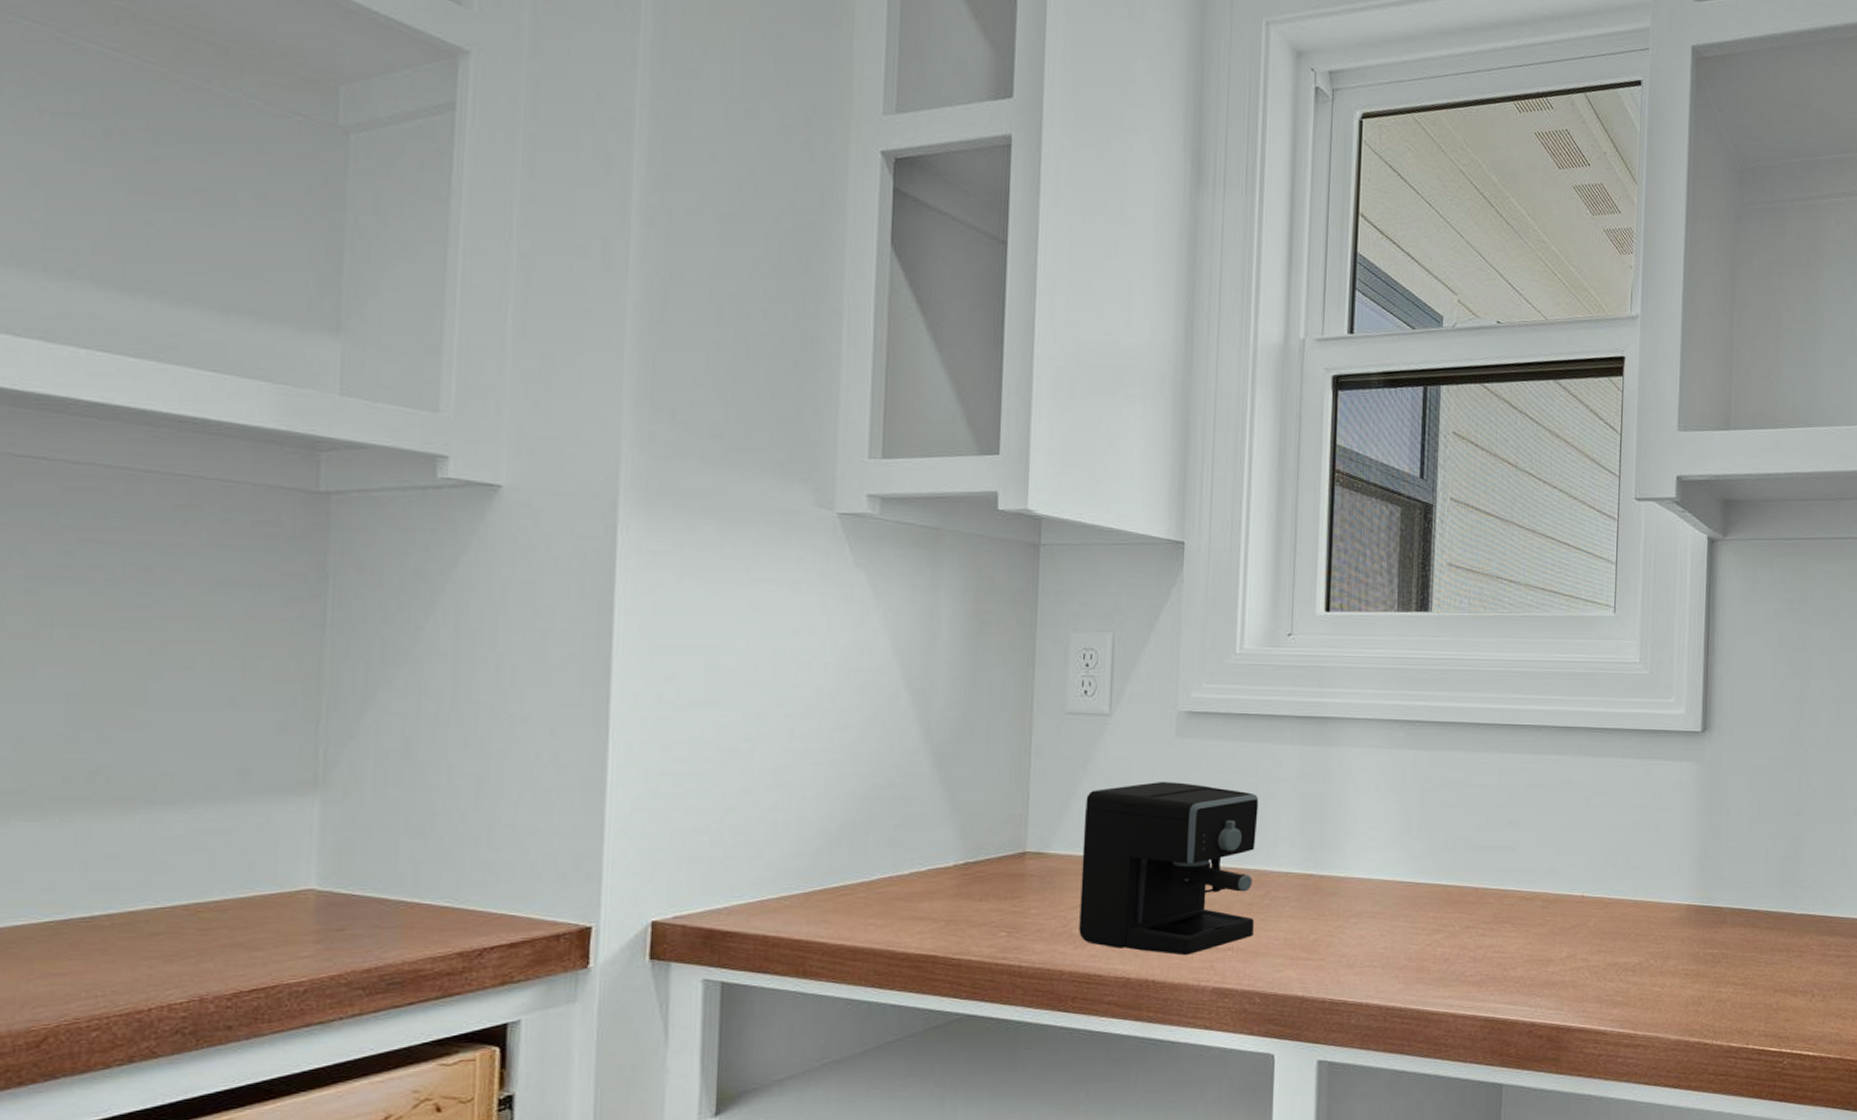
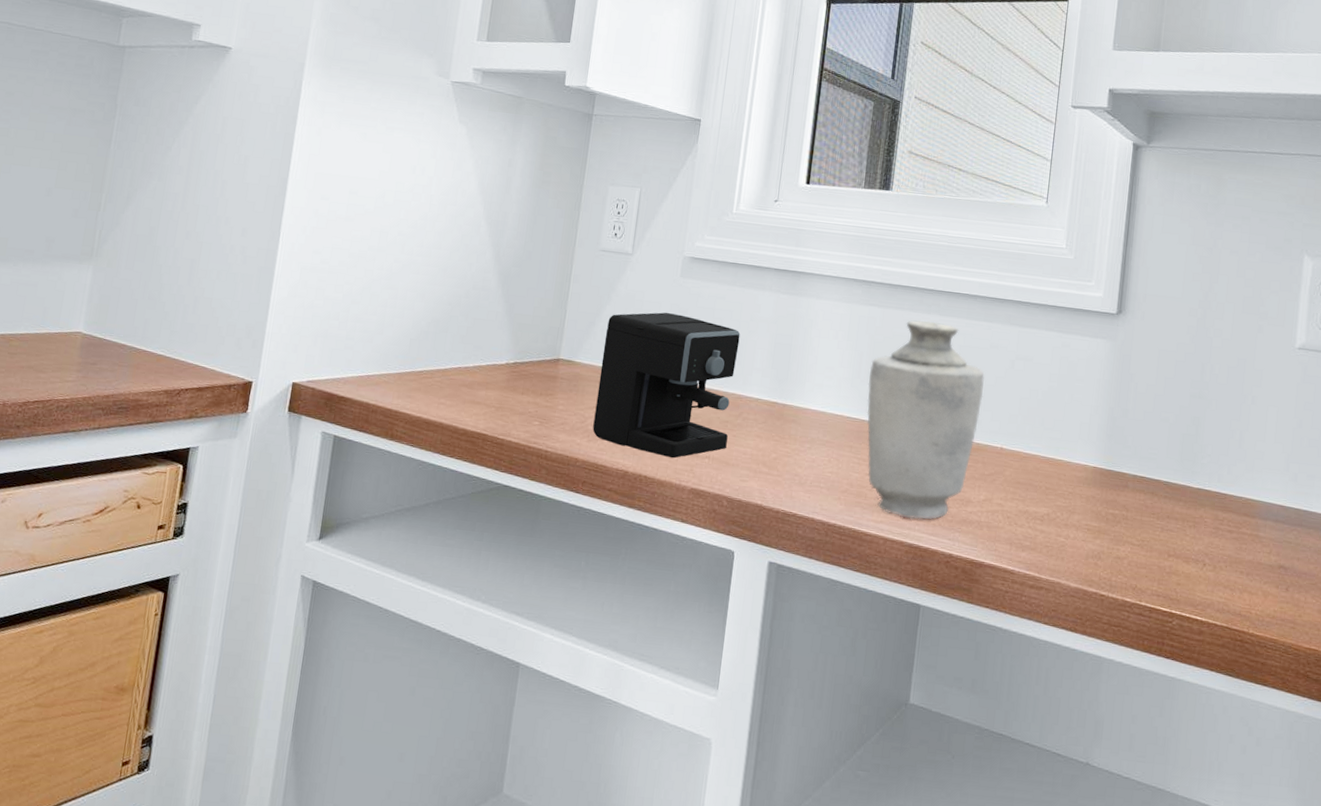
vase: none [1420,760,1557,990] -> present [867,320,984,520]

